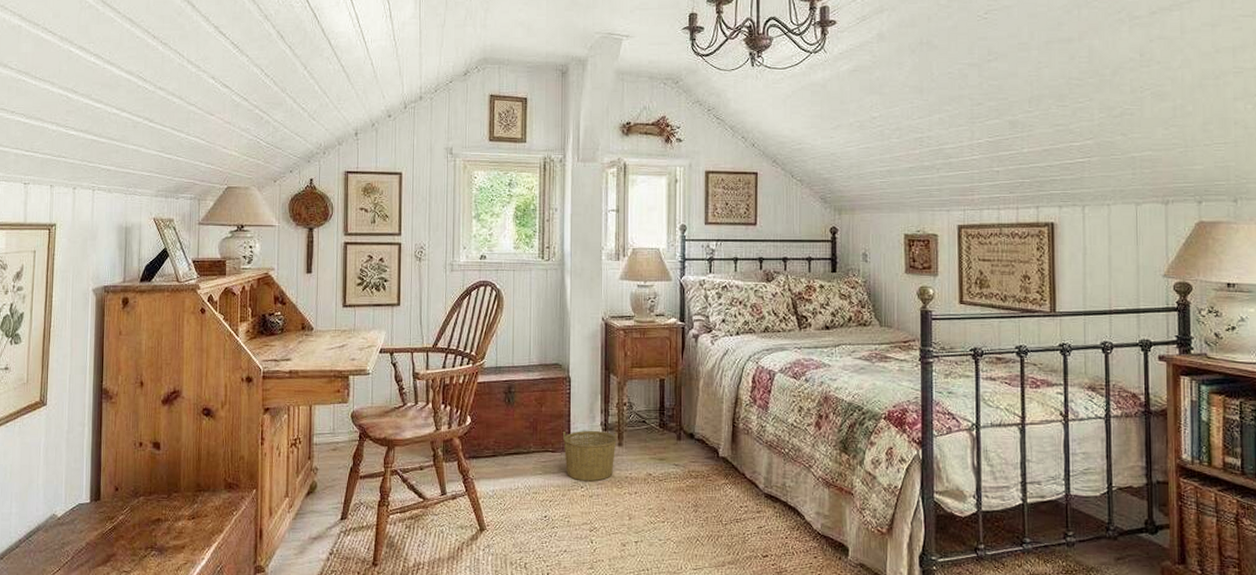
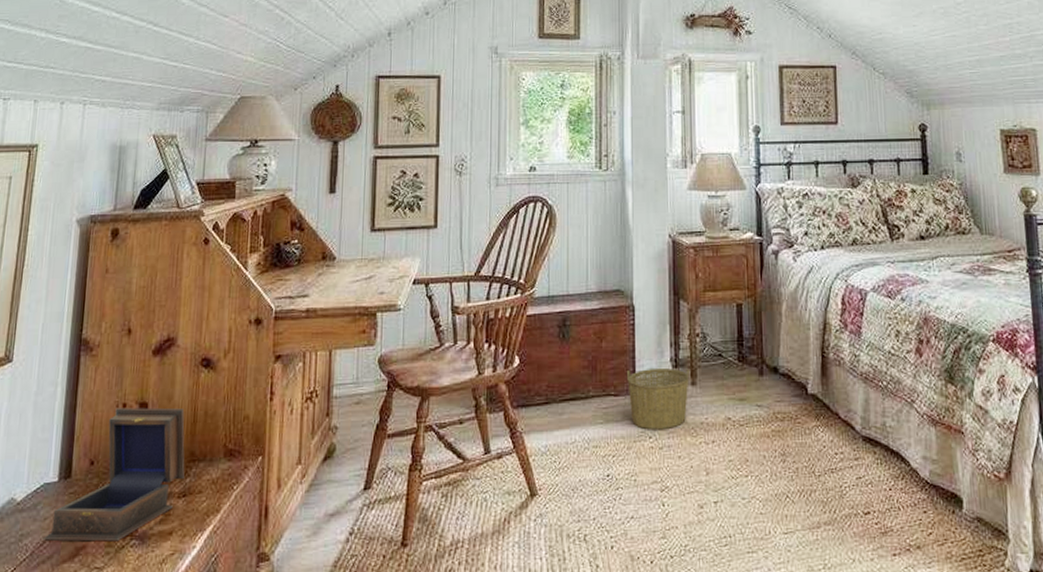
decorative box: none [80,446,193,552] -> present [43,407,185,542]

